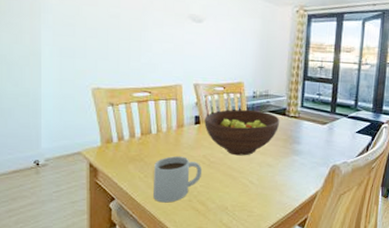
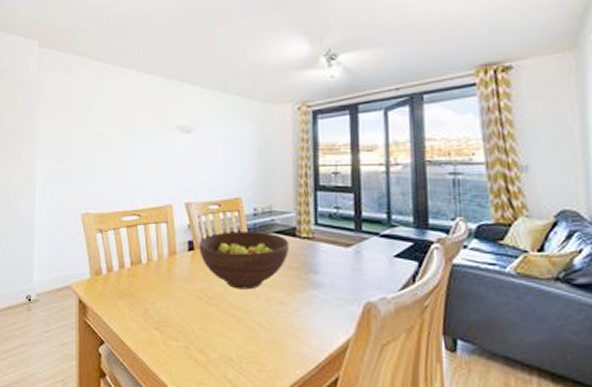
mug: present [153,156,203,203] -> none [145,290,200,349]

